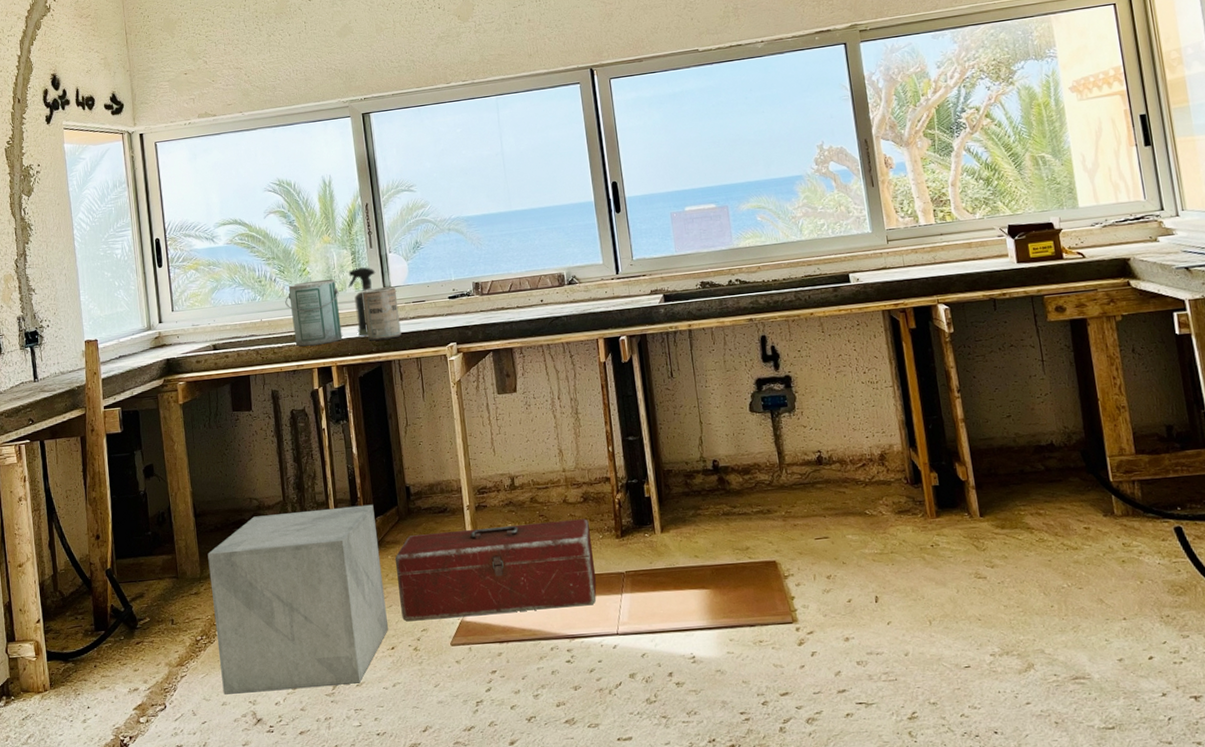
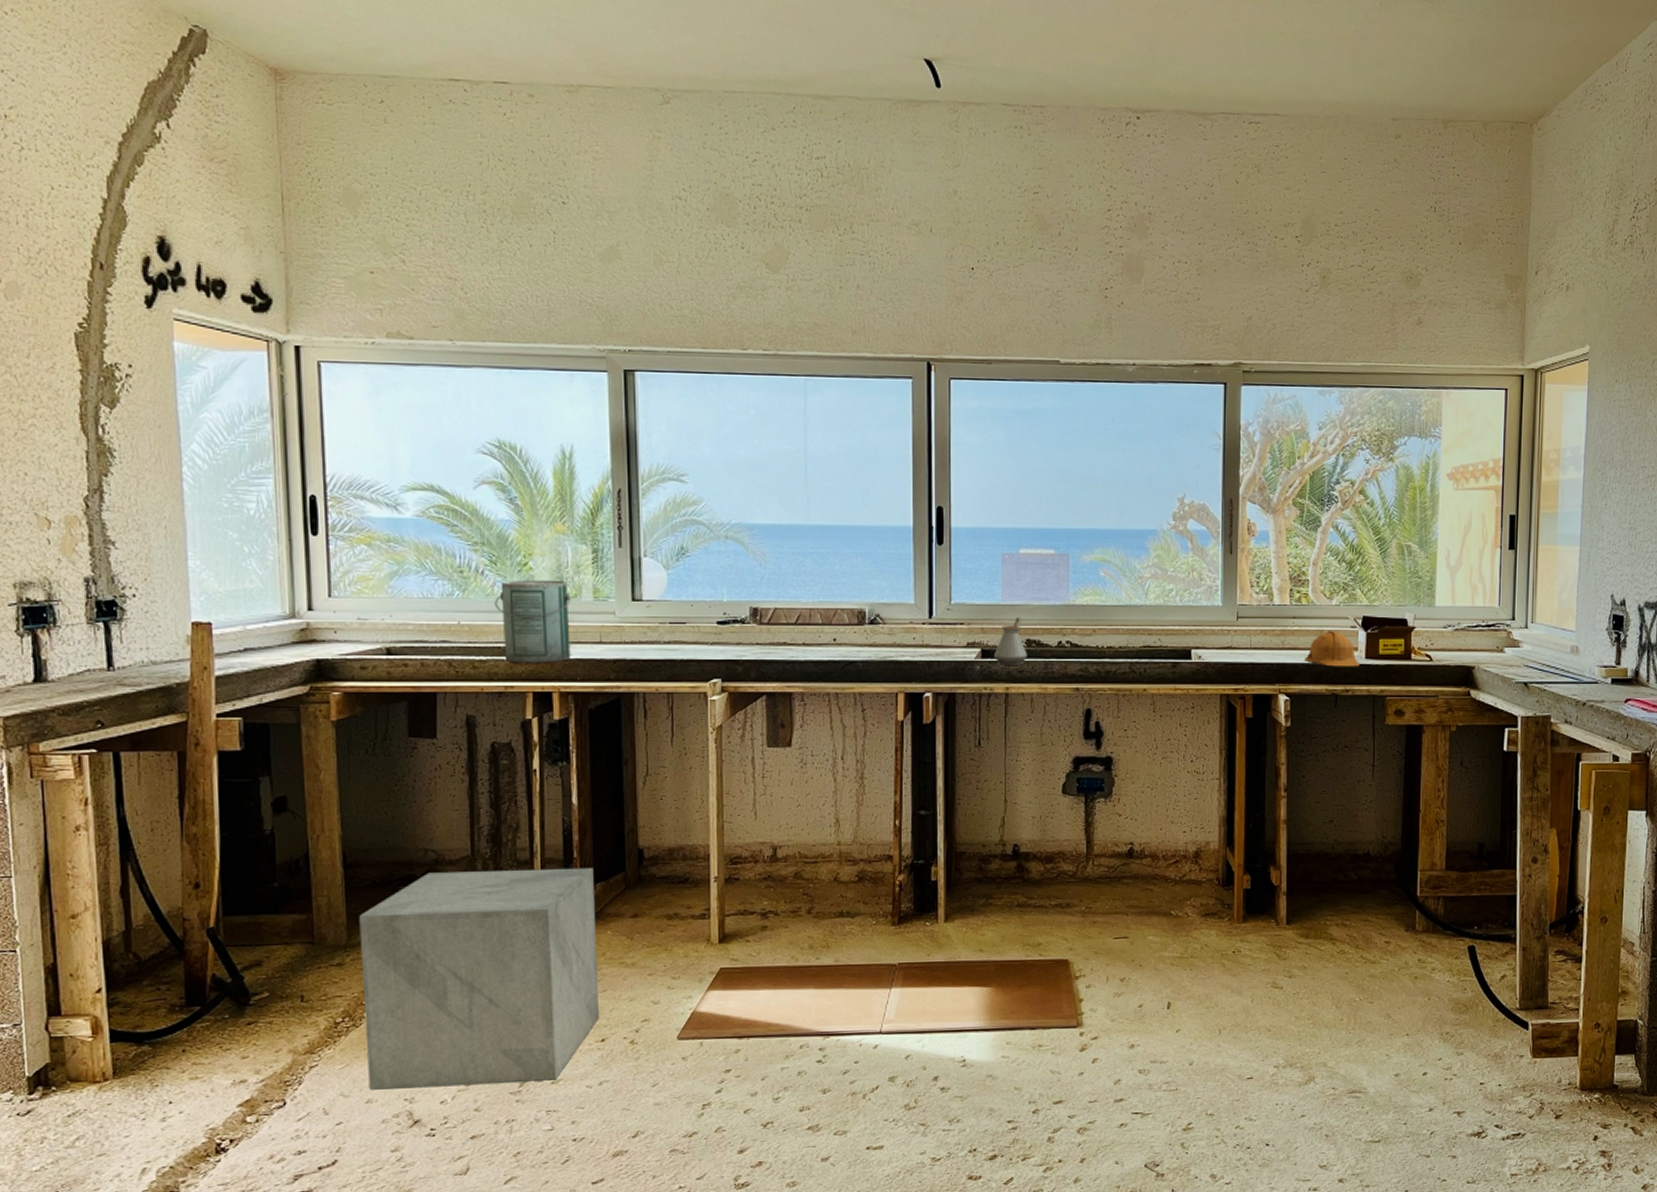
spray bottle: present [347,267,376,336] -> none [583,571,624,658]
paint can: present [362,286,401,341] -> none [602,598,651,666]
toolbox: present [394,518,597,622] -> none [615,901,863,1010]
coffee pot: none [675,263,704,306] -> present [995,616,1027,665]
hard hat: none [958,242,1012,275] -> present [1305,631,1359,667]

